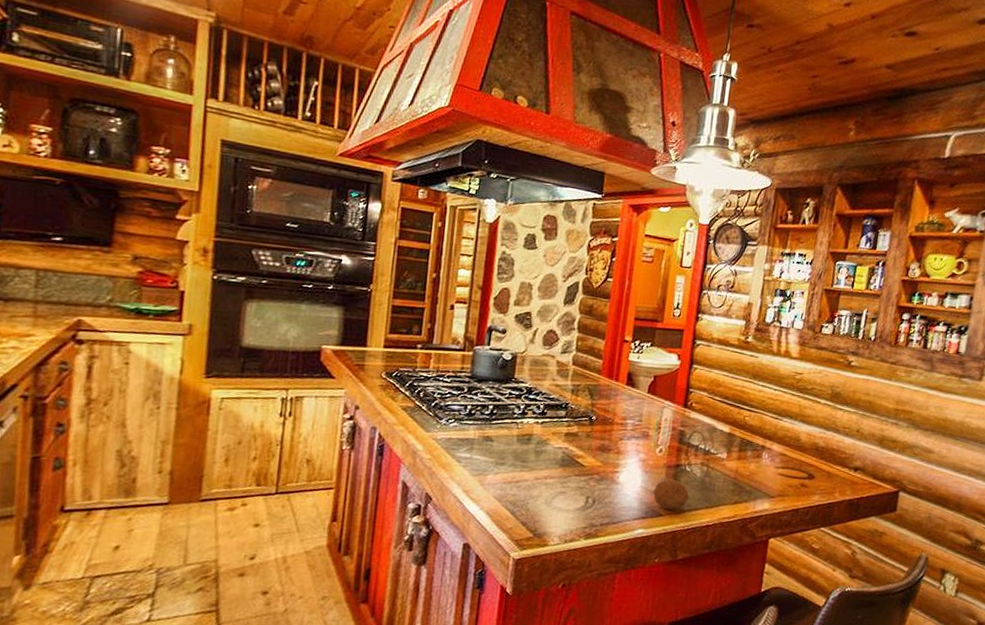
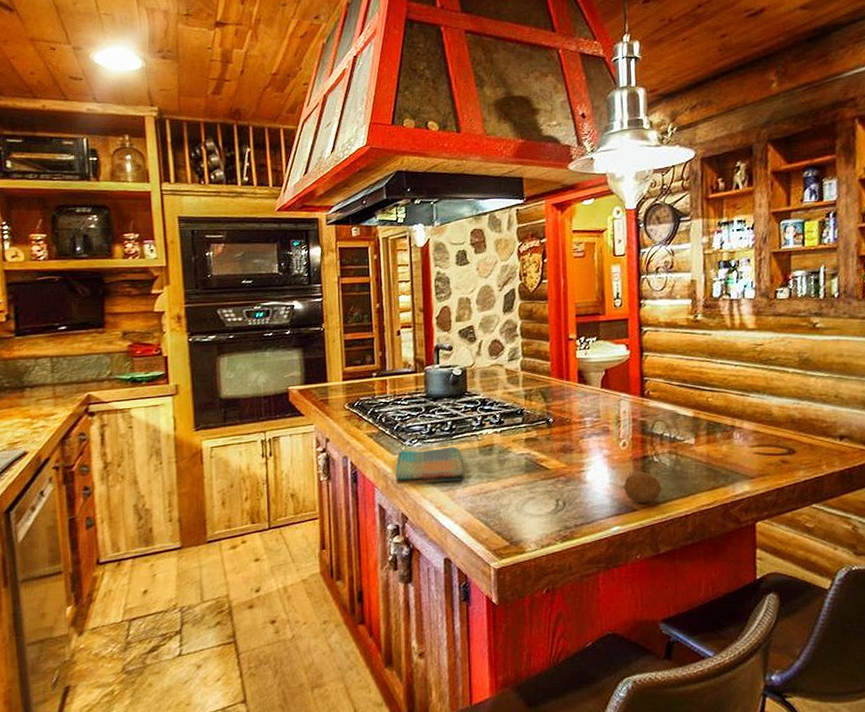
dish towel: none [425,427,499,467] -> present [395,447,465,485]

